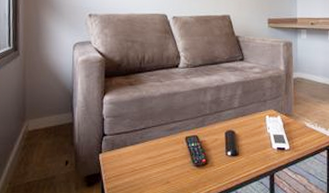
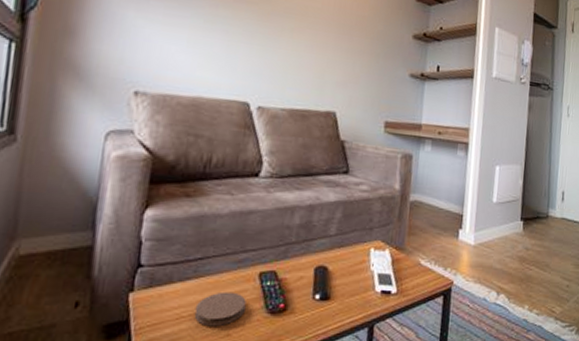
coaster: none [143,151,178,177] -> present [194,291,246,327]

